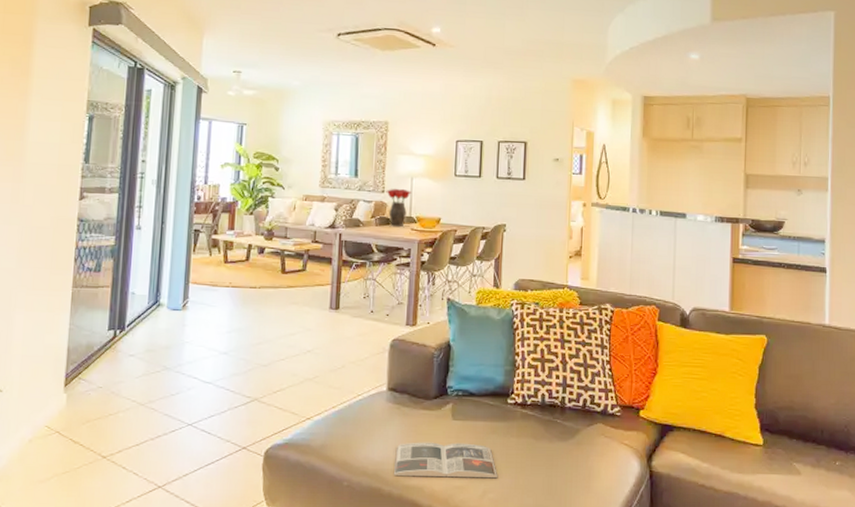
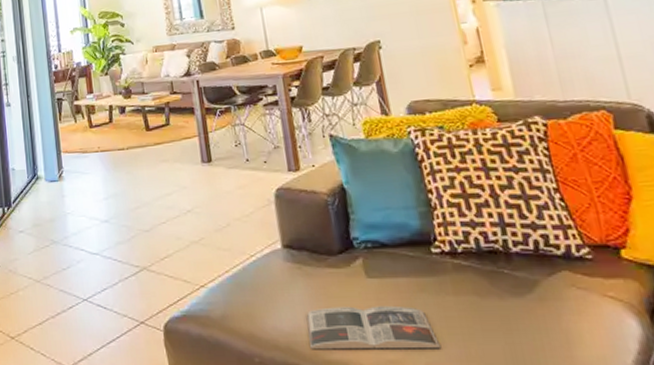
bouquet: present [386,188,412,228] -> none [236,21,264,65]

